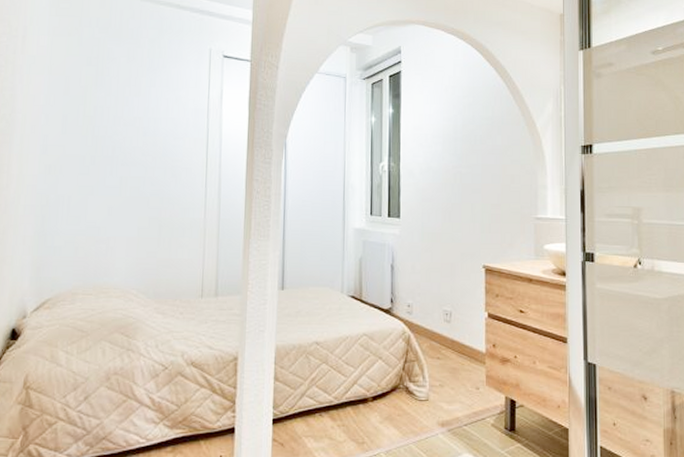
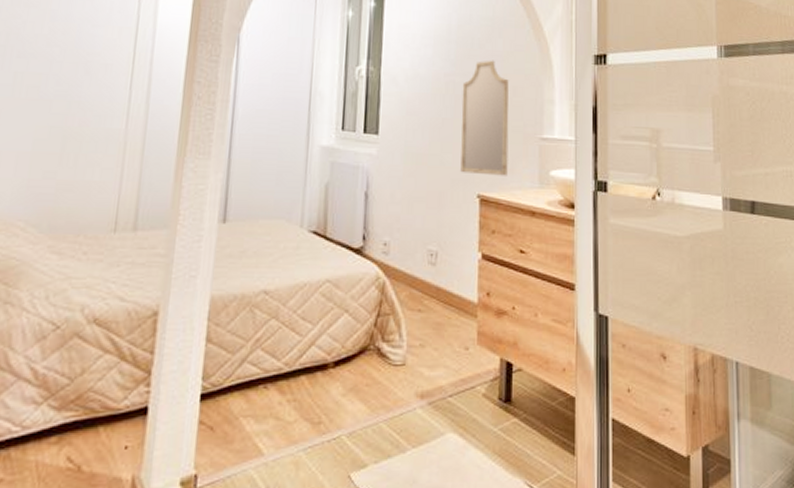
home mirror: none [468,153,508,250] -> present [460,60,509,176]

